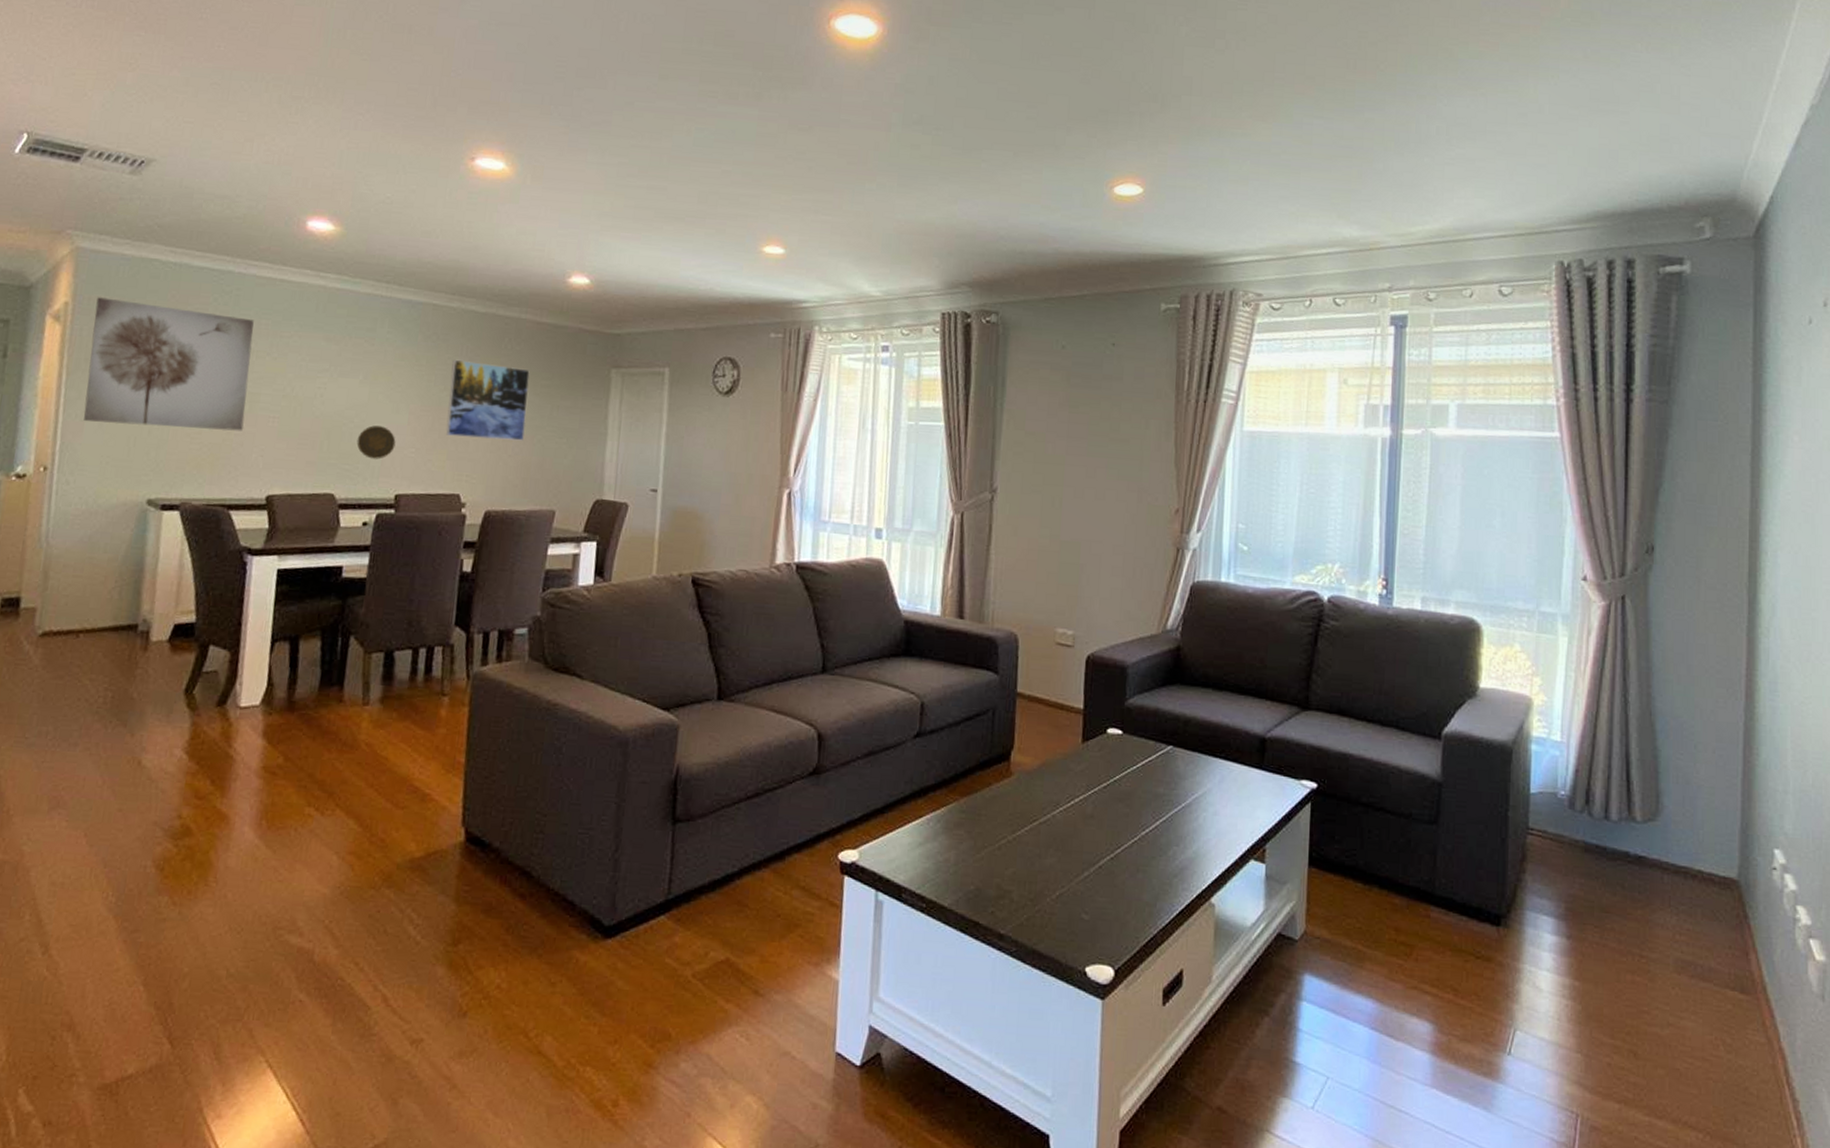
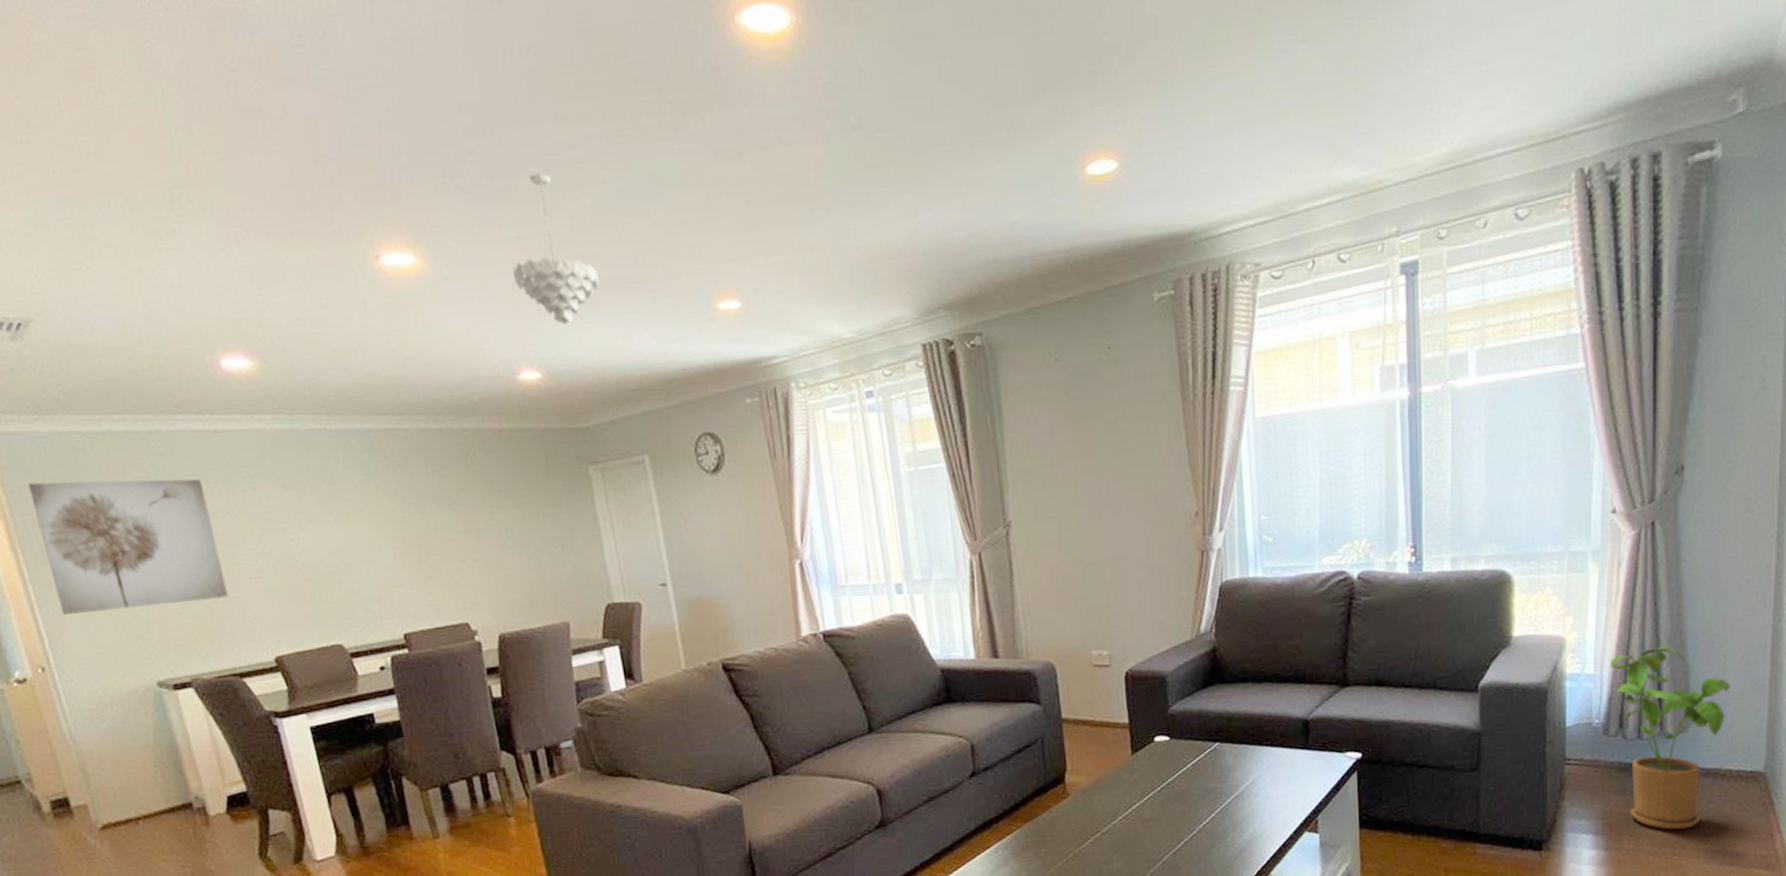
decorative plate: present [357,425,396,459] -> none [347,567,389,603]
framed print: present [445,359,530,441] -> none [421,482,518,565]
pendant light: none [586,114,663,242] -> present [513,173,600,325]
house plant: none [1576,724,1702,930] -> present [1609,645,1731,830]

